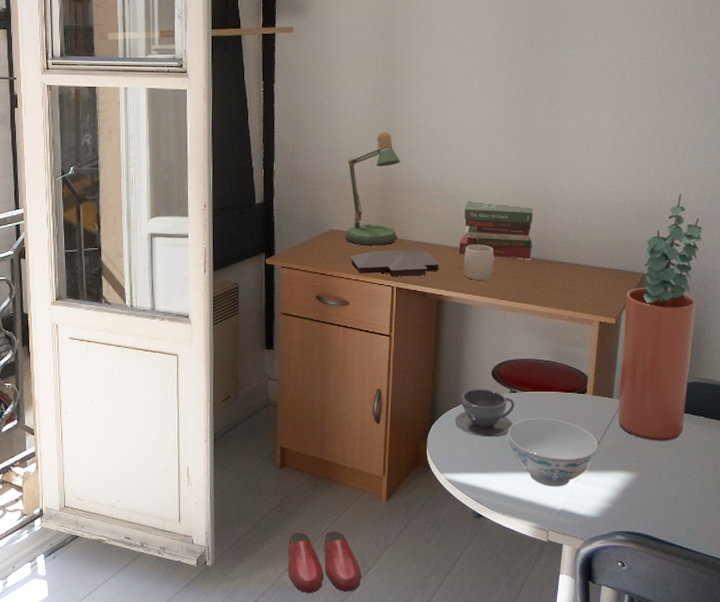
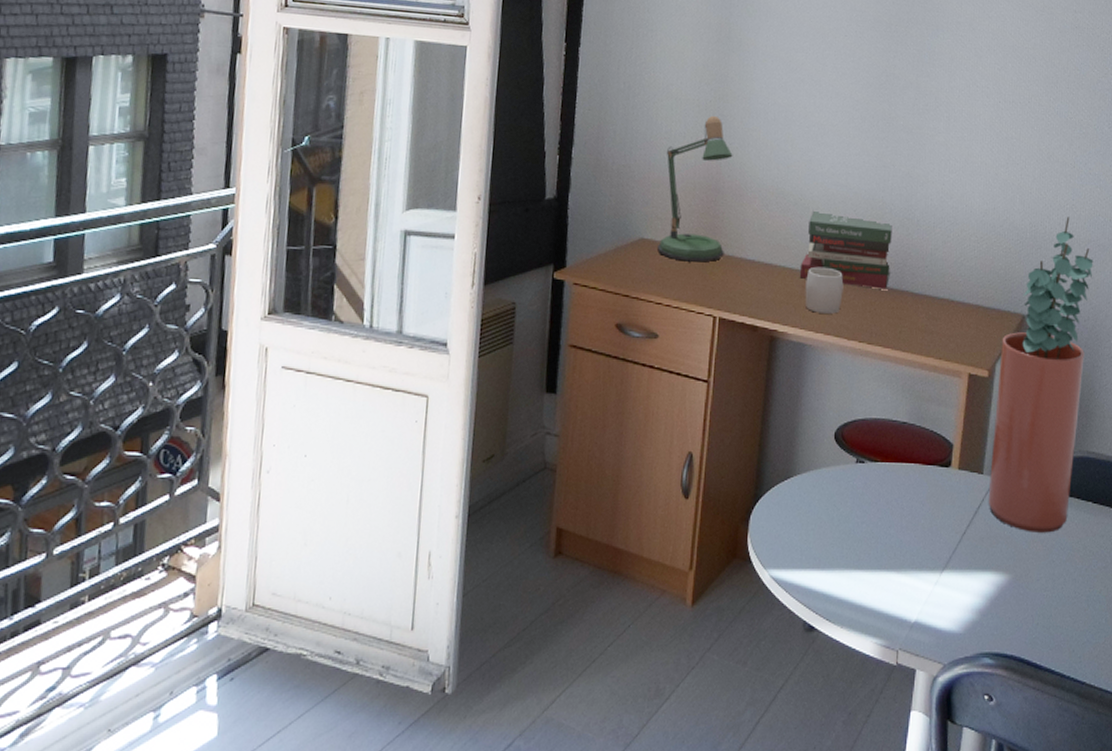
slippers: present [288,531,361,593] -> none [555,646,653,734]
papers: present [349,249,441,276] -> none [662,268,776,304]
teacup: present [455,389,514,438] -> none [785,456,861,522]
bowl: present [507,418,597,487] -> none [851,498,963,591]

